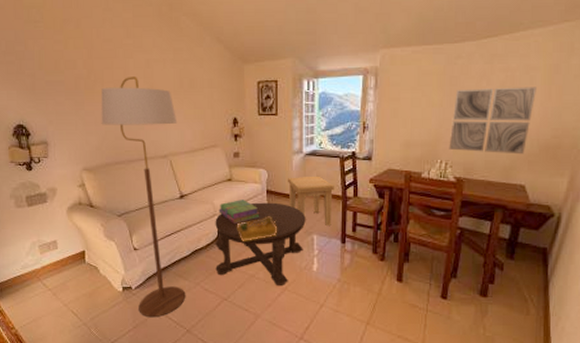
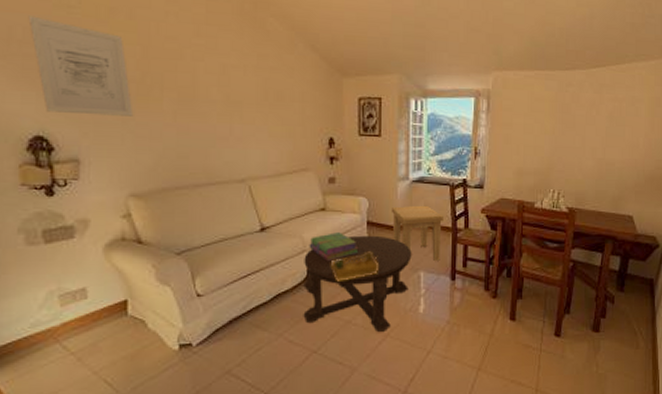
wall art: none [8,31,83,107] -> present [28,15,134,116]
floor lamp: present [101,77,186,318] -> none [157,83,265,381]
wall art: present [449,87,536,155] -> none [561,117,641,185]

